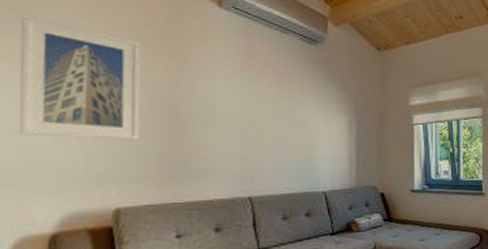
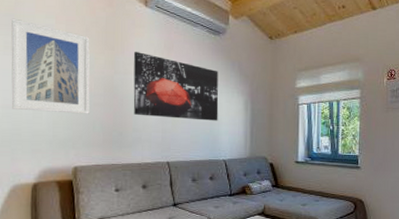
wall art: none [202,62,316,145] -> present [133,52,219,121]

